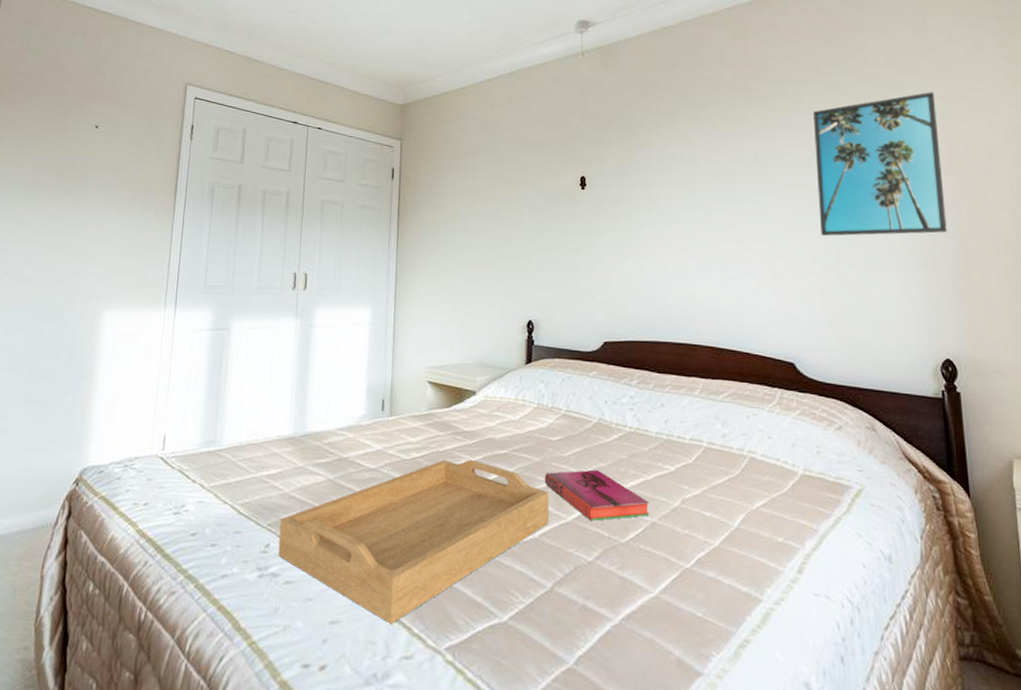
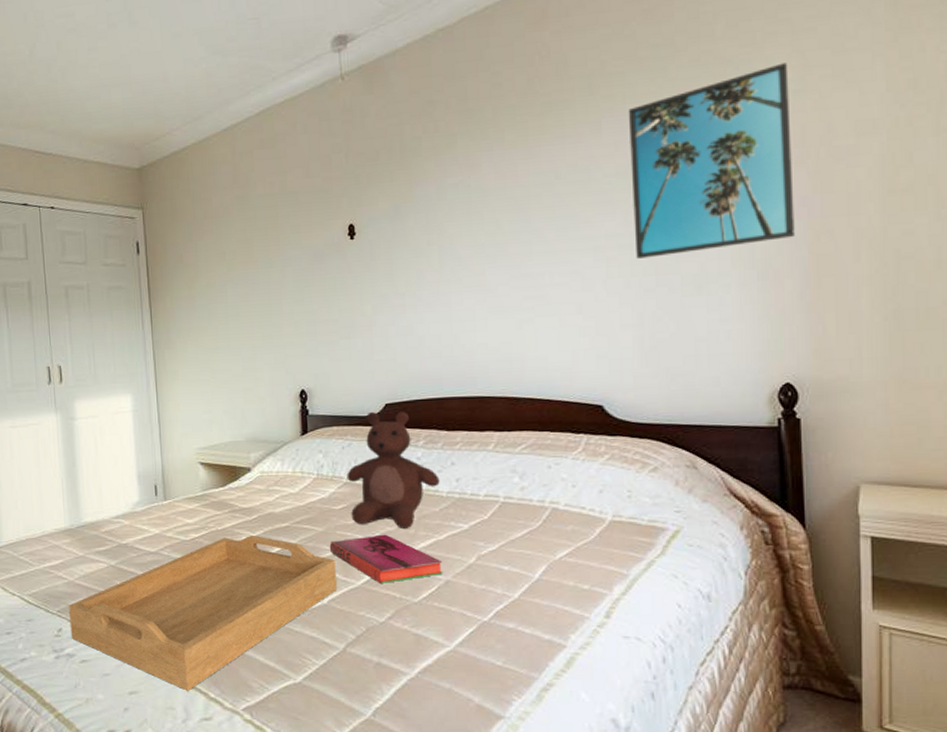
teddy bear: none [565,347,650,467] -> present [347,411,440,530]

